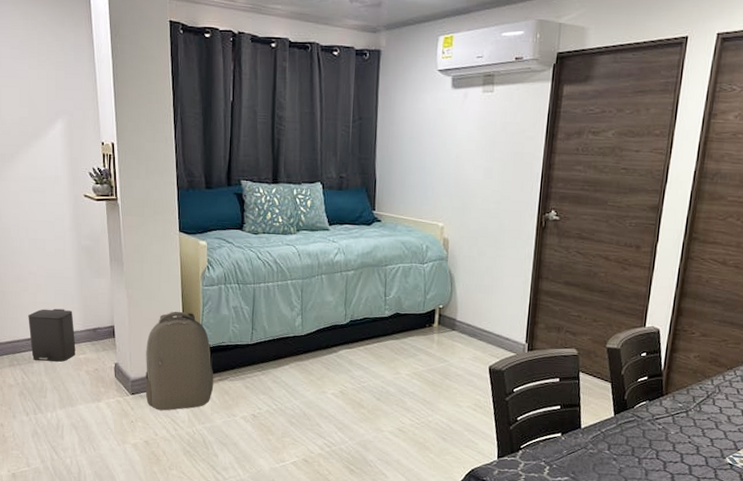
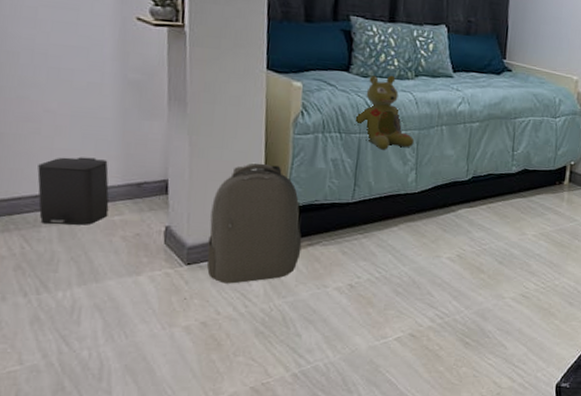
stuffed bear: none [248,231,299,299] -> present [354,75,415,151]

